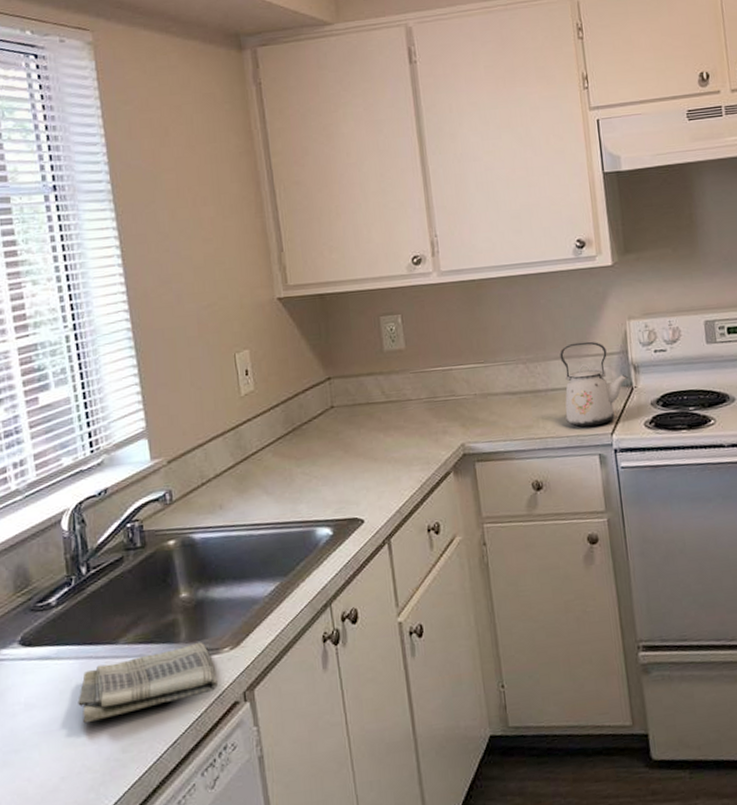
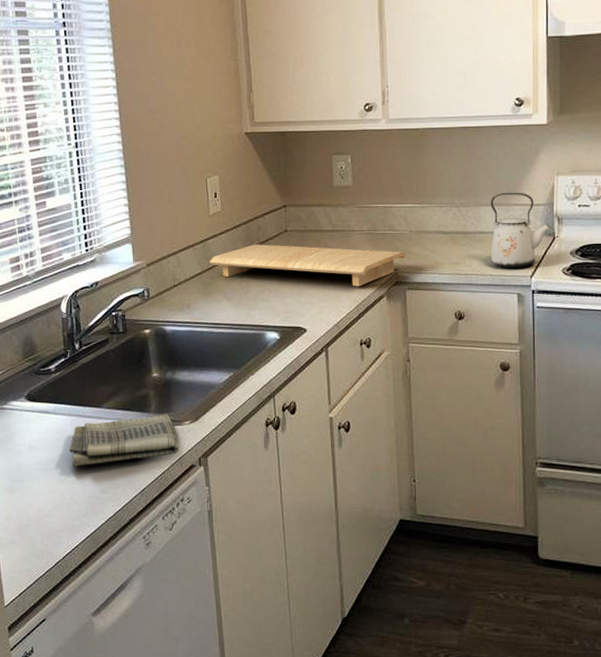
cutting board: none [243,419,472,467] -> present [209,244,406,287]

